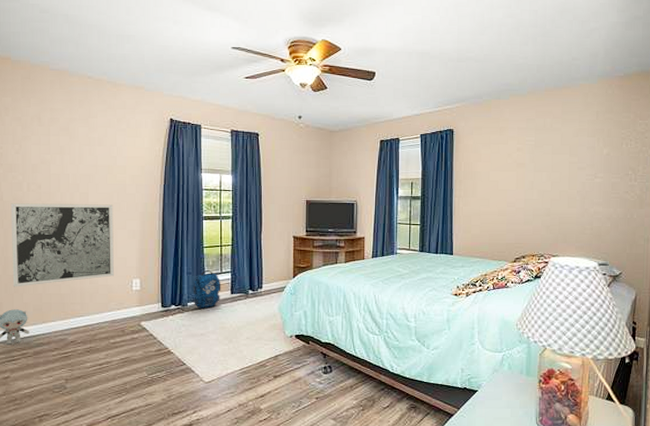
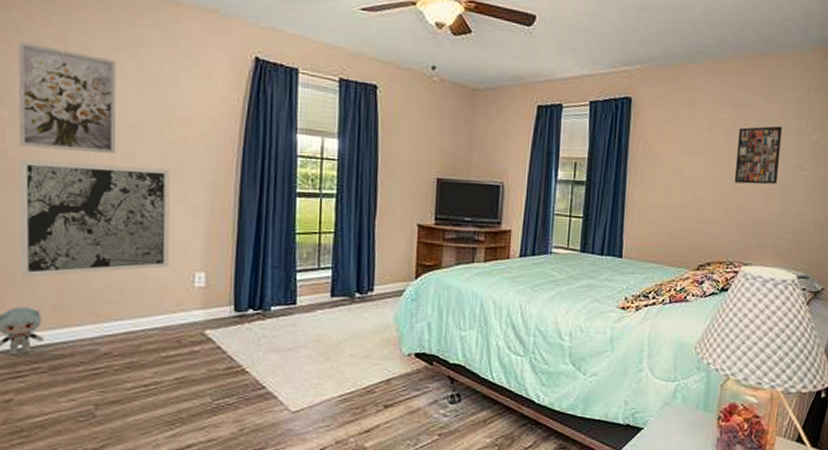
wall art: none [8,119,76,196] -> present [18,41,117,155]
backpack: present [193,270,221,309] -> none [278,264,318,315]
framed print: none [541,144,578,191] -> present [735,126,783,185]

